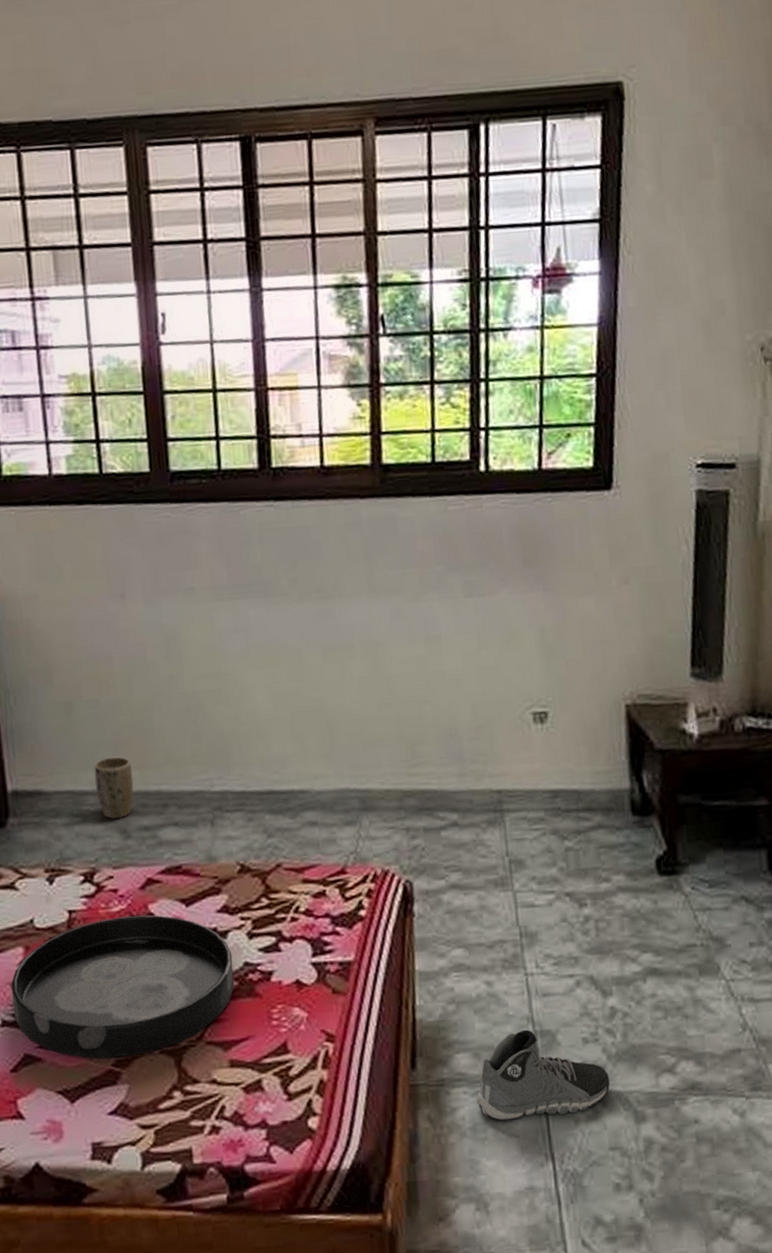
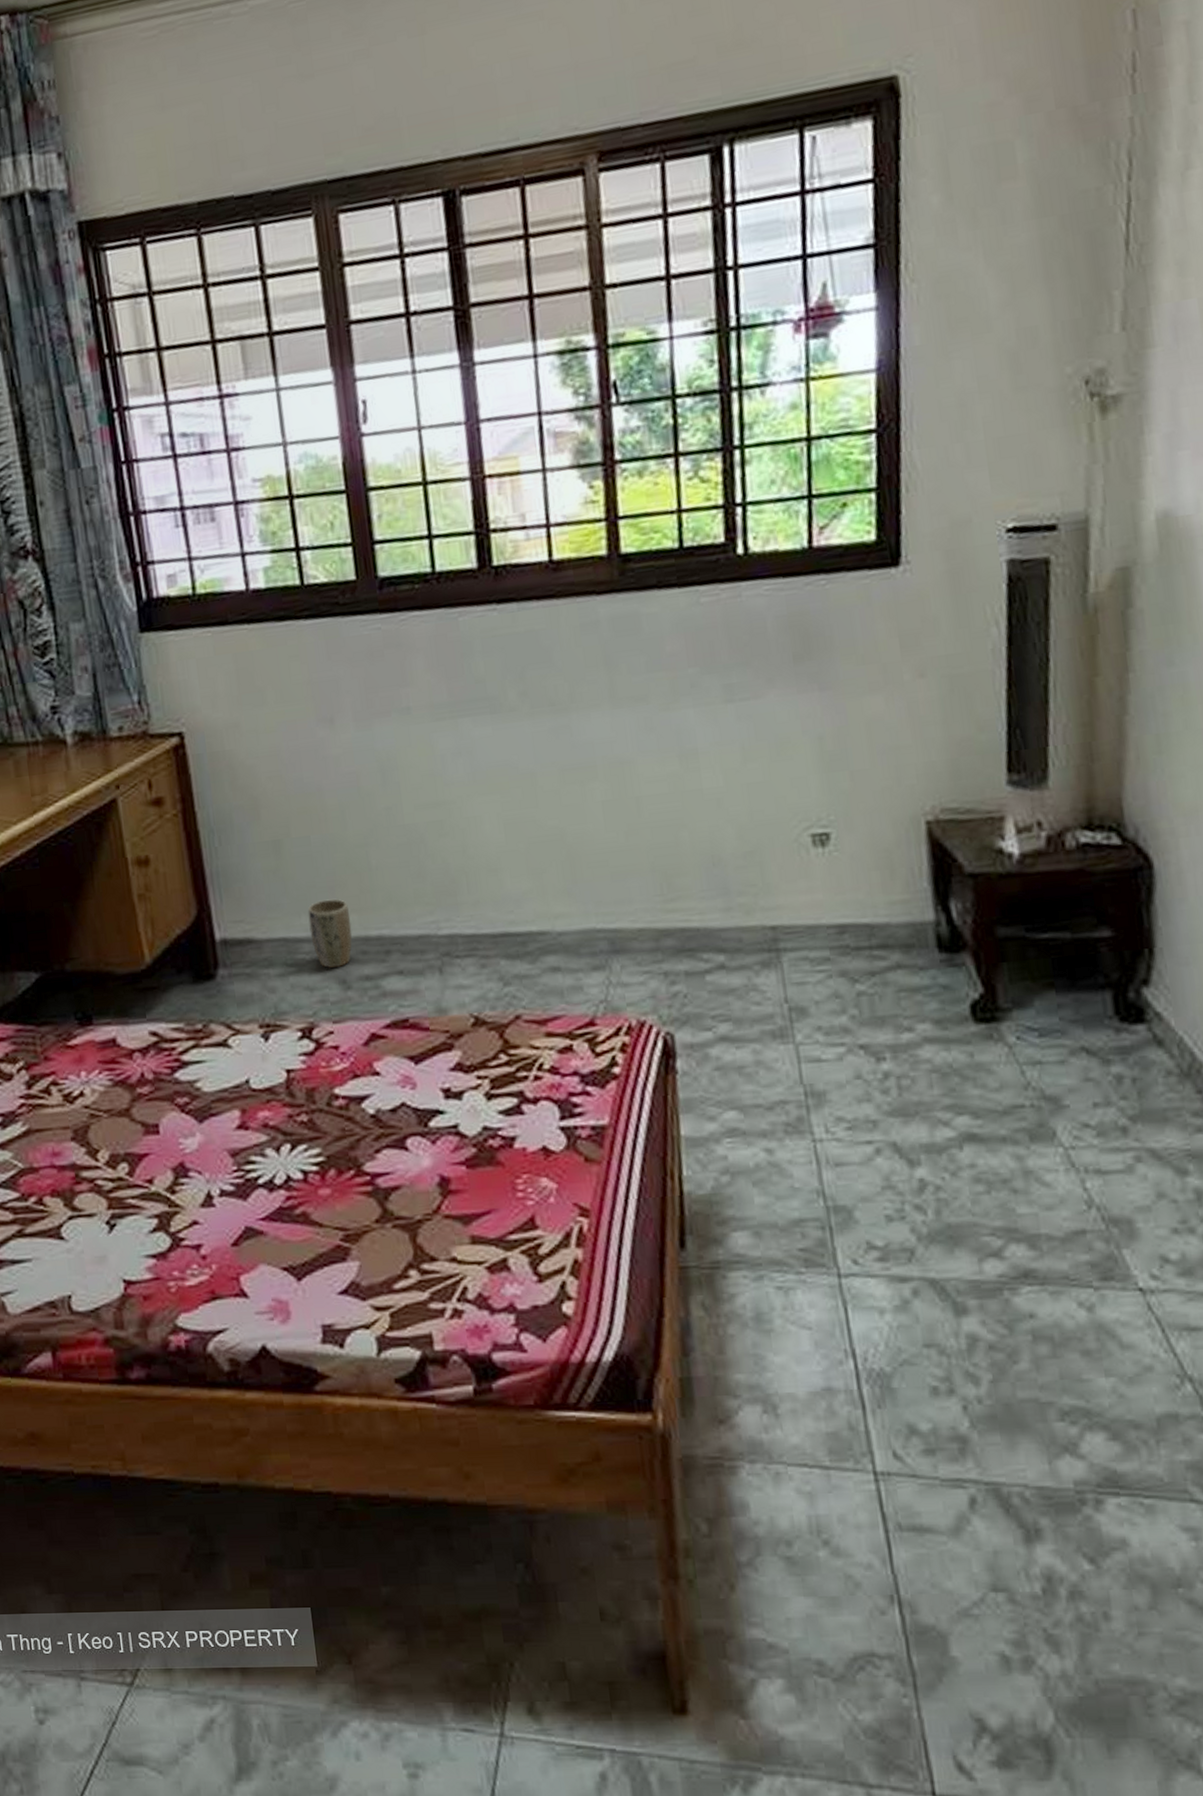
tray: present [11,915,234,1059] -> none [228,1074,472,1233]
sneaker: present [476,1029,610,1121] -> none [759,1204,922,1310]

